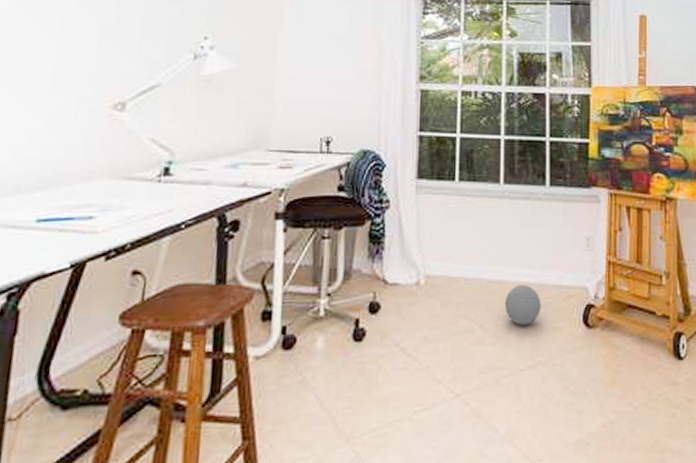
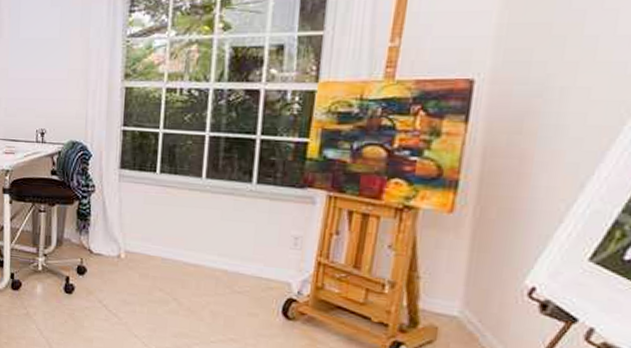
decorative ball: present [504,285,541,326] -> none [199,271,238,306]

